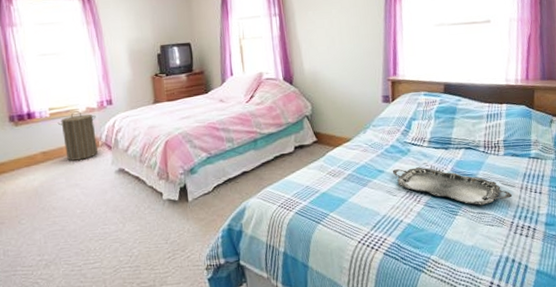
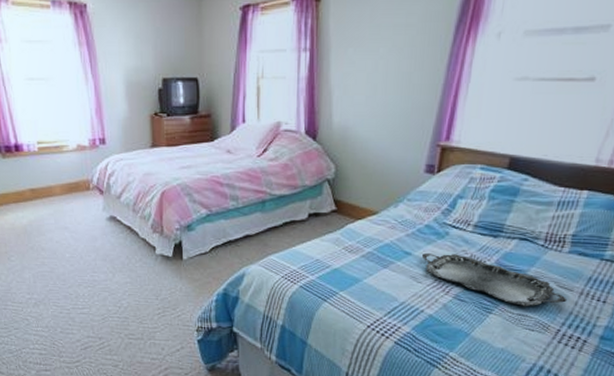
laundry hamper: present [57,111,99,161] -> none [46,148,89,202]

